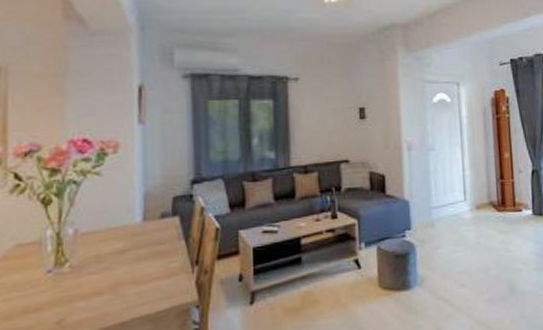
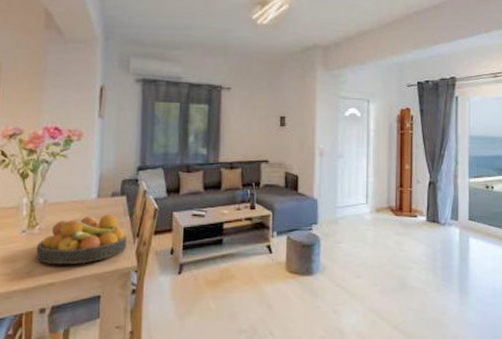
fruit bowl: none [67,239,183,309] -> present [36,214,127,265]

